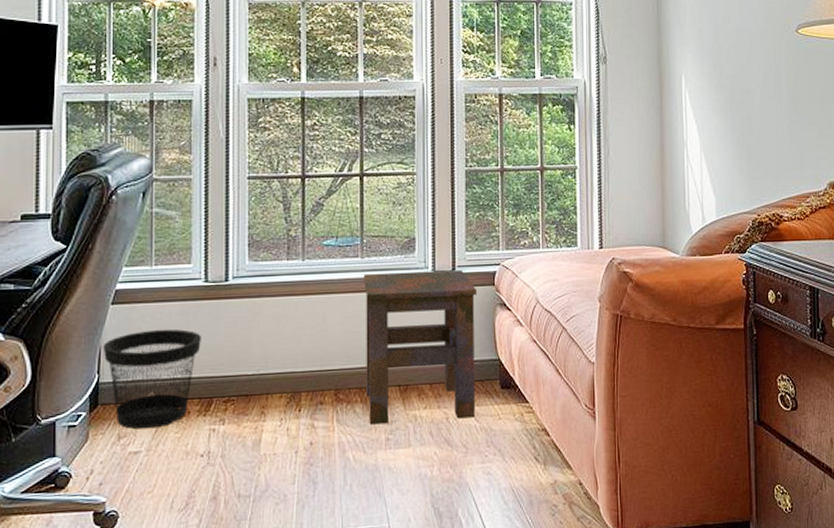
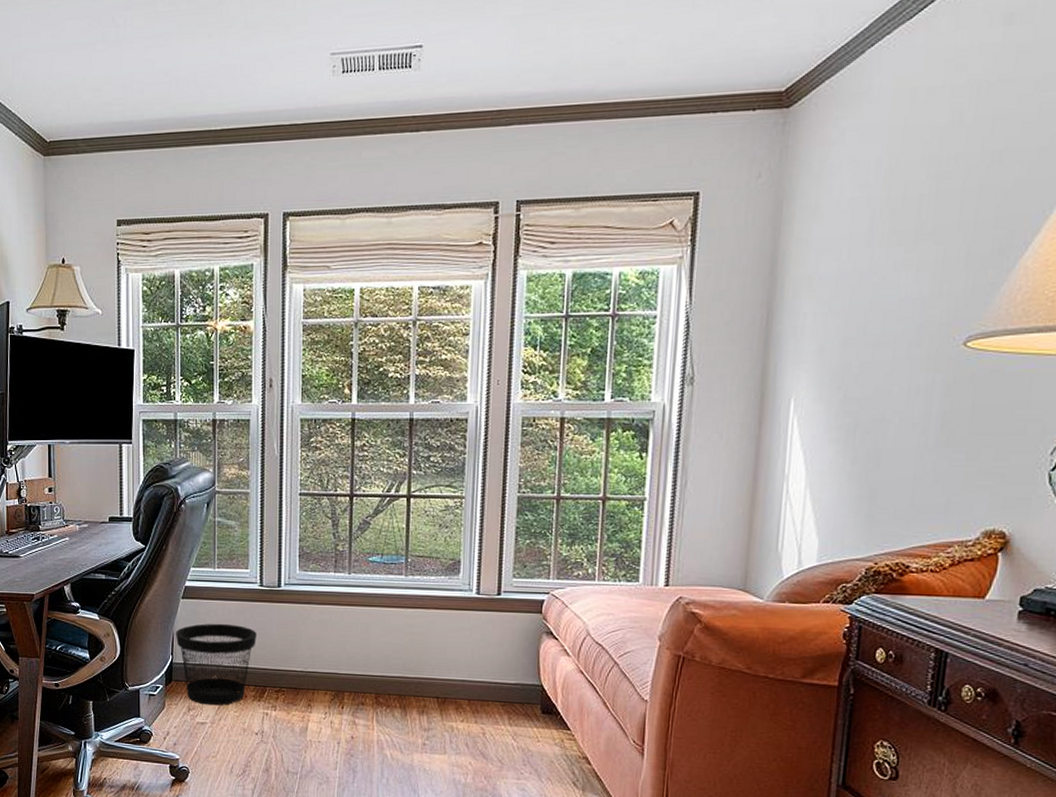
side table: present [363,269,478,425] -> none [405,591,523,737]

